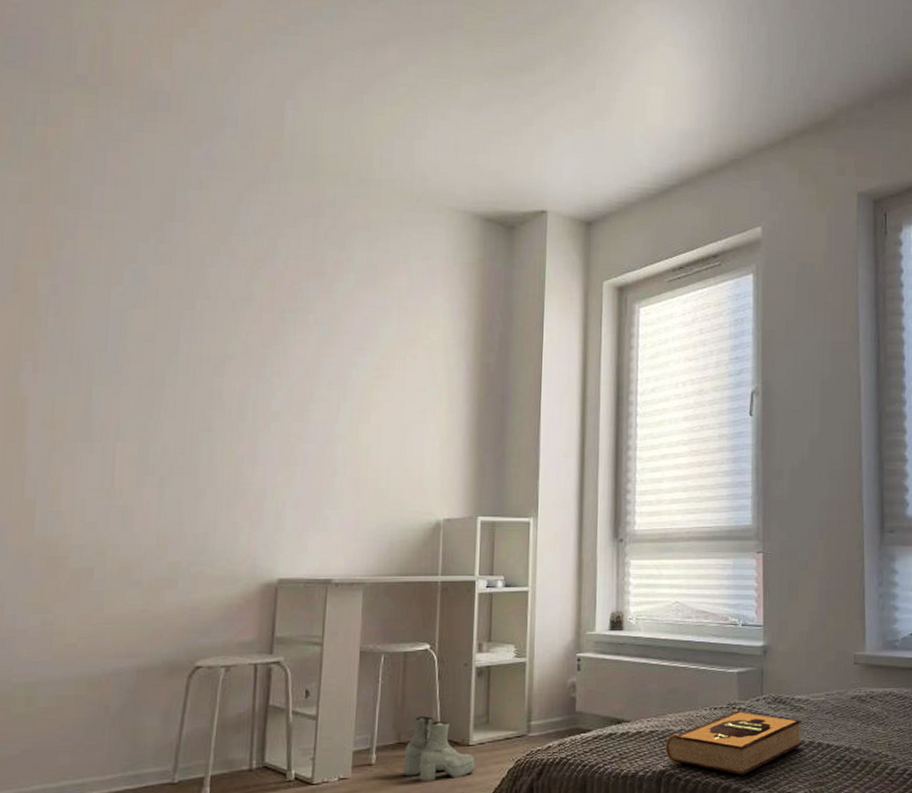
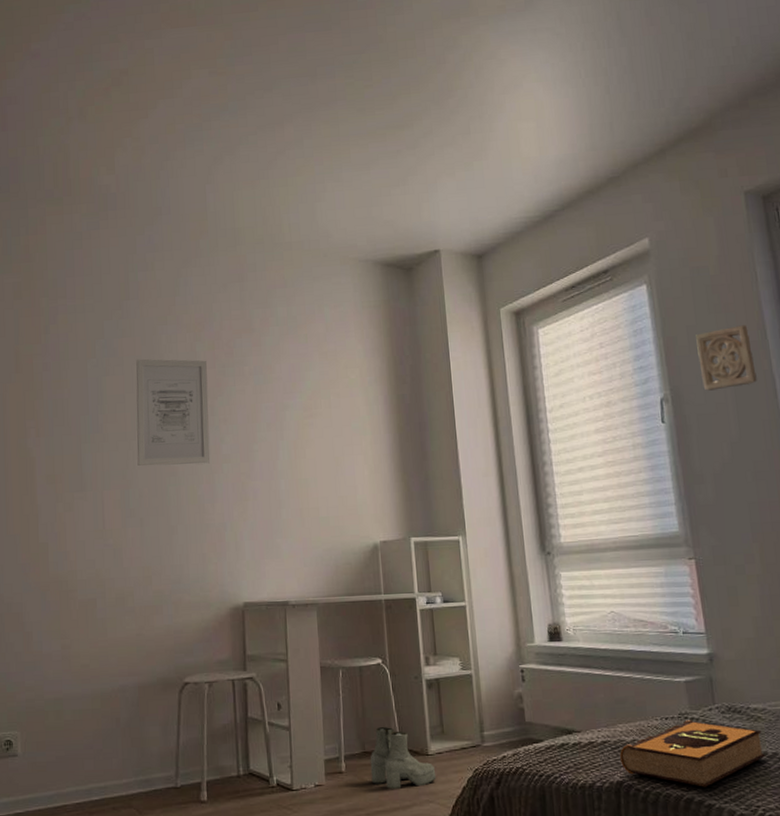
wall art: none [163,292,263,421] -> present [136,359,210,466]
wall ornament: none [793,325,844,388] -> present [696,325,757,391]

